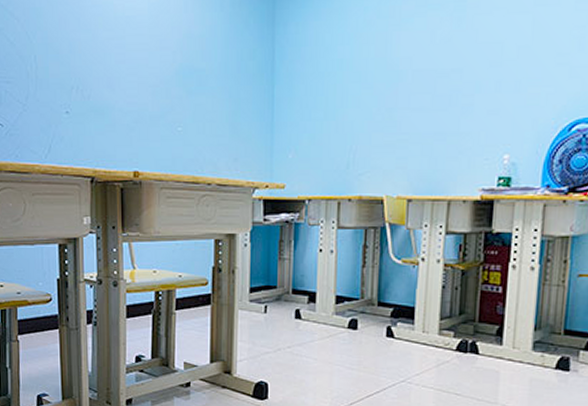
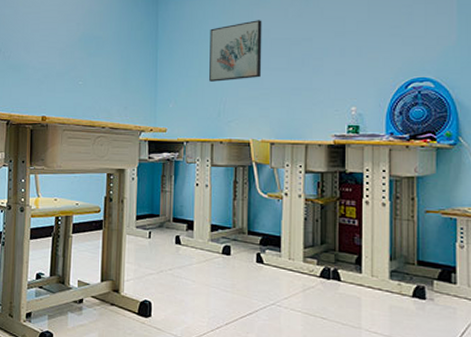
wall art: none [337,46,403,126] -> present [209,20,262,82]

